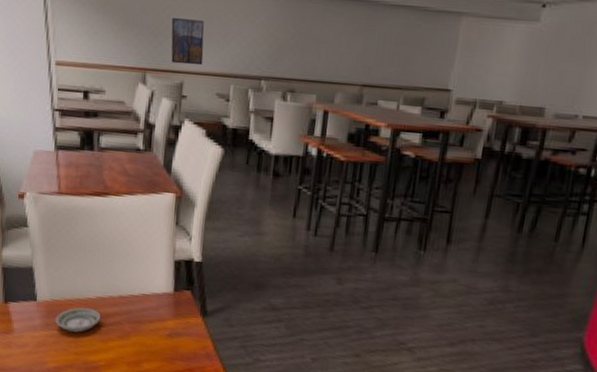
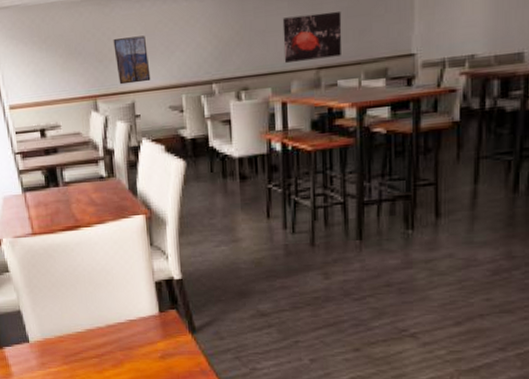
saucer: present [55,307,101,333] -> none [49,342,93,367]
wall art: none [332,32,392,78] -> present [282,11,342,64]

